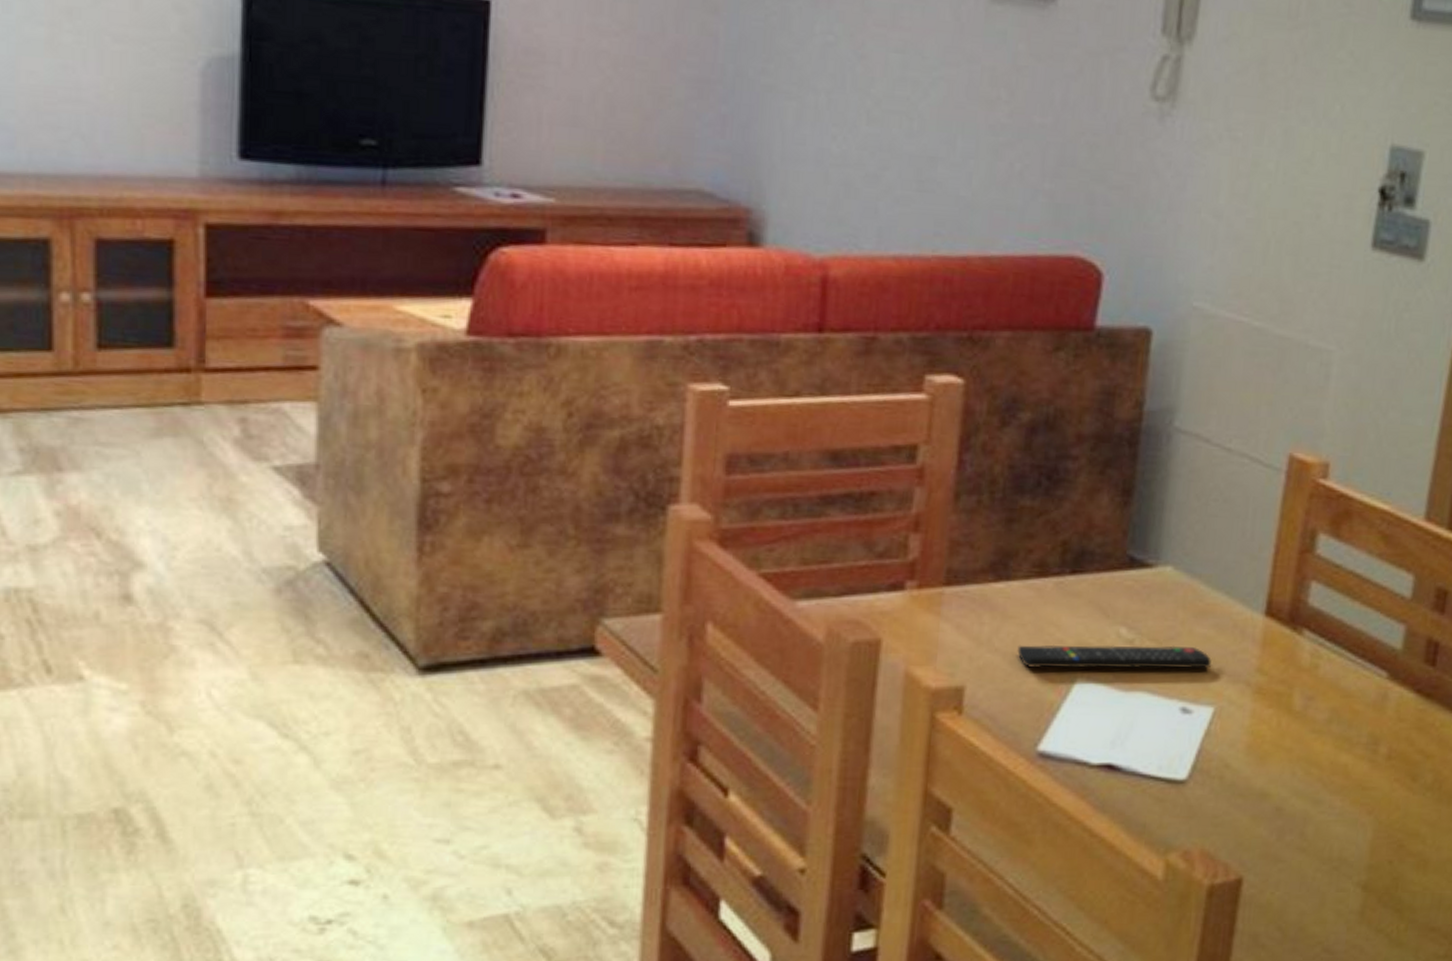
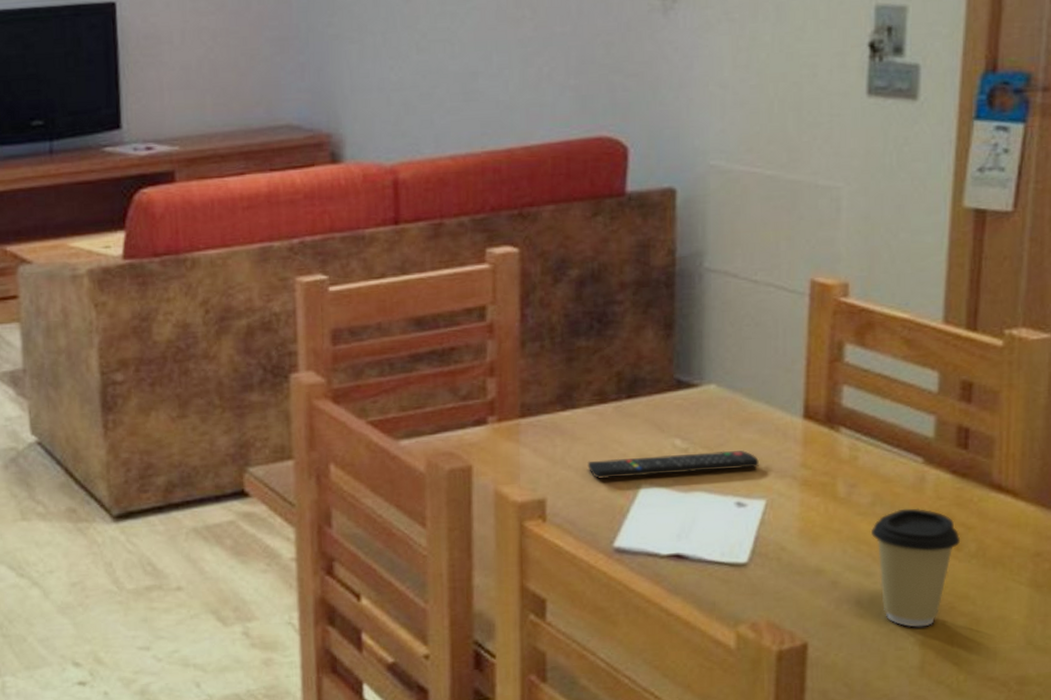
coffee cup: none [1324,729,1418,866] -> present [872,508,961,627]

